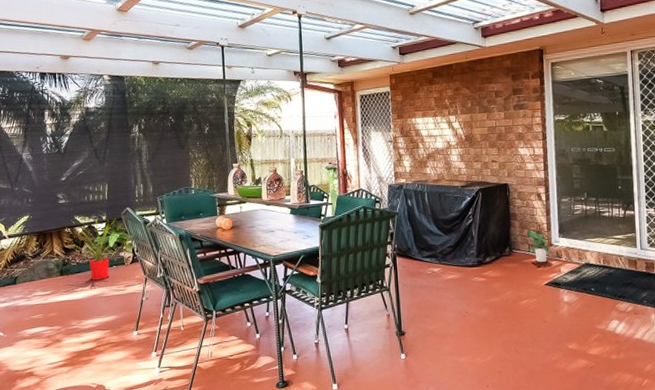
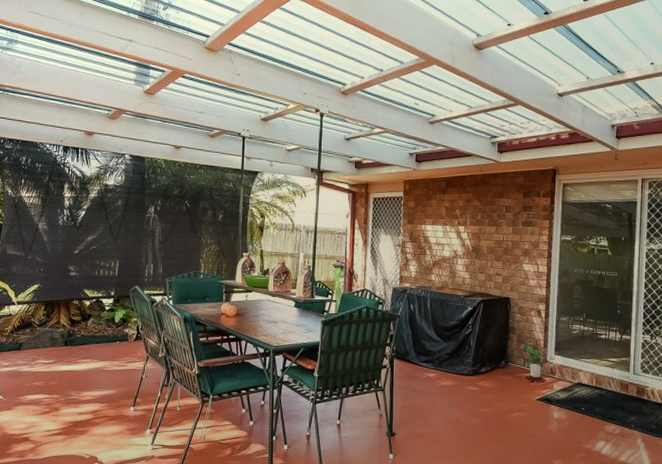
house plant: present [74,218,120,280] -> none [81,295,126,354]

